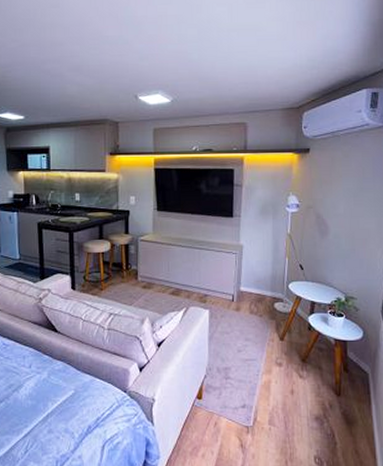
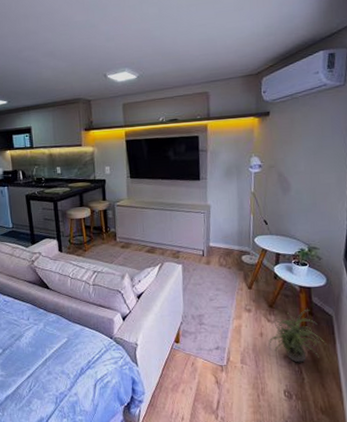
potted plant: none [300,366,362,425] -> present [269,310,327,363]

